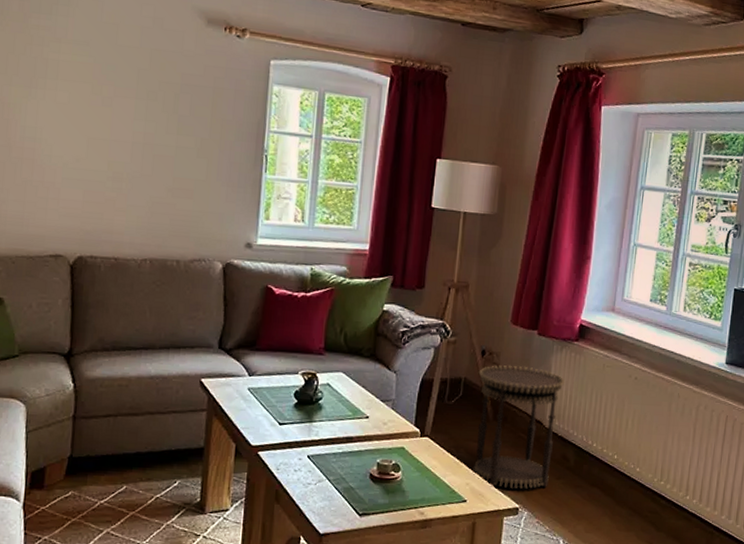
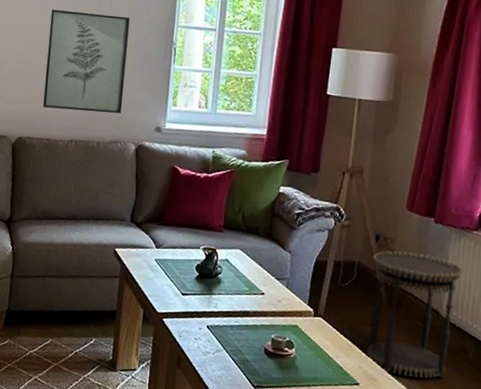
wall art: none [109,107,213,228] -> present [43,9,130,114]

